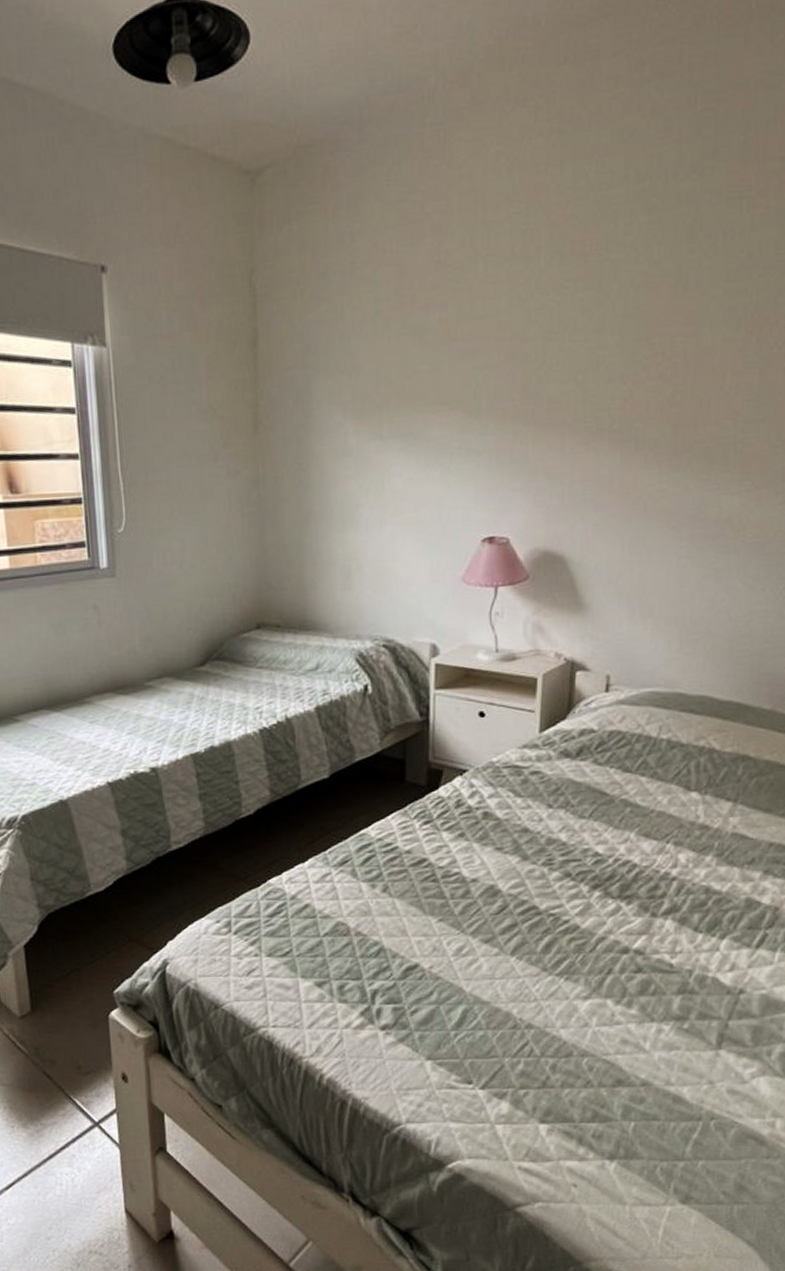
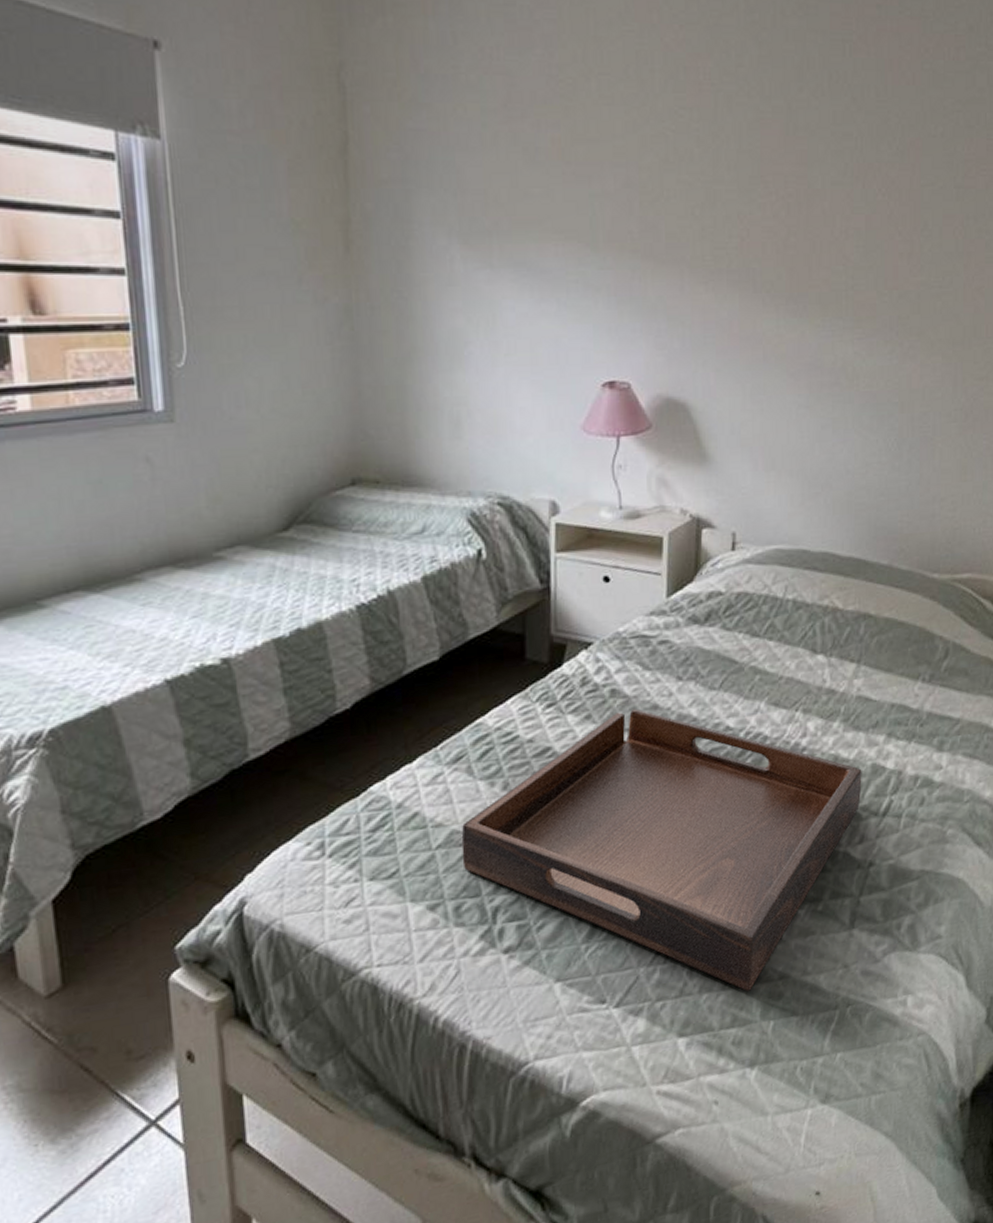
serving tray: none [346,830,735,1092] -> present [461,708,862,992]

